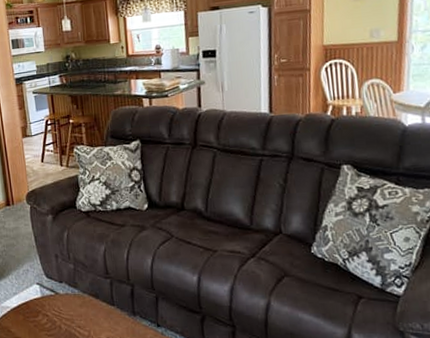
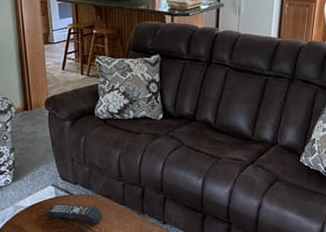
remote control: none [32,304,91,327] -> present [45,204,102,224]

